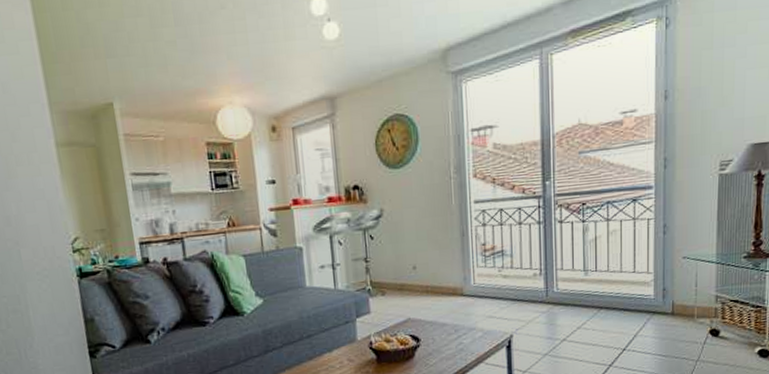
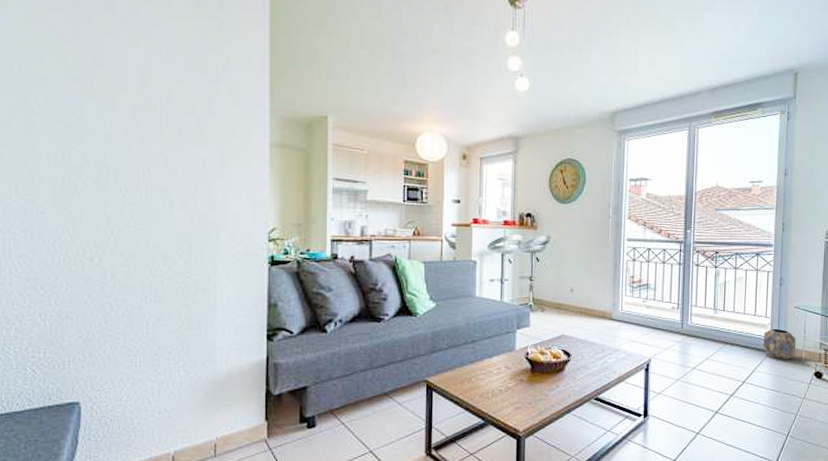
planter: none [646,284,687,320] -> present [763,328,797,360]

